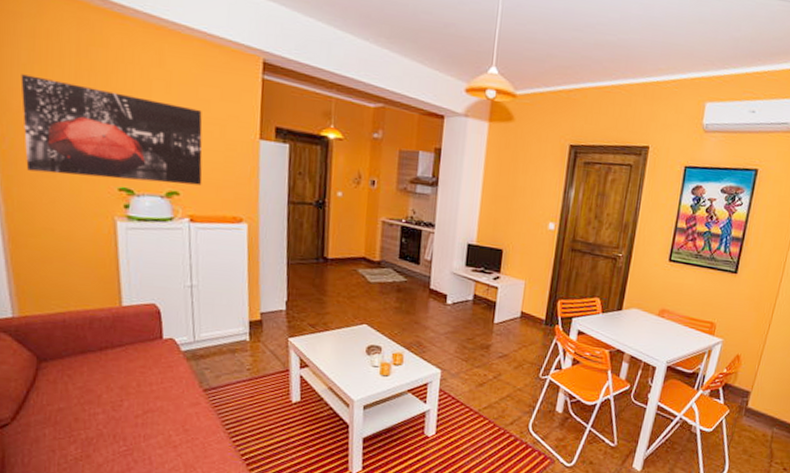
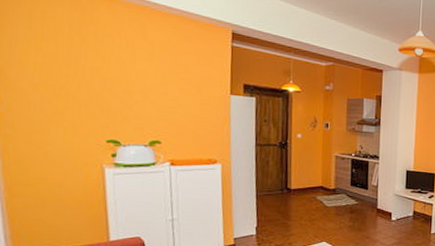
wall art: present [21,74,203,185] -> none [18,49,181,135]

